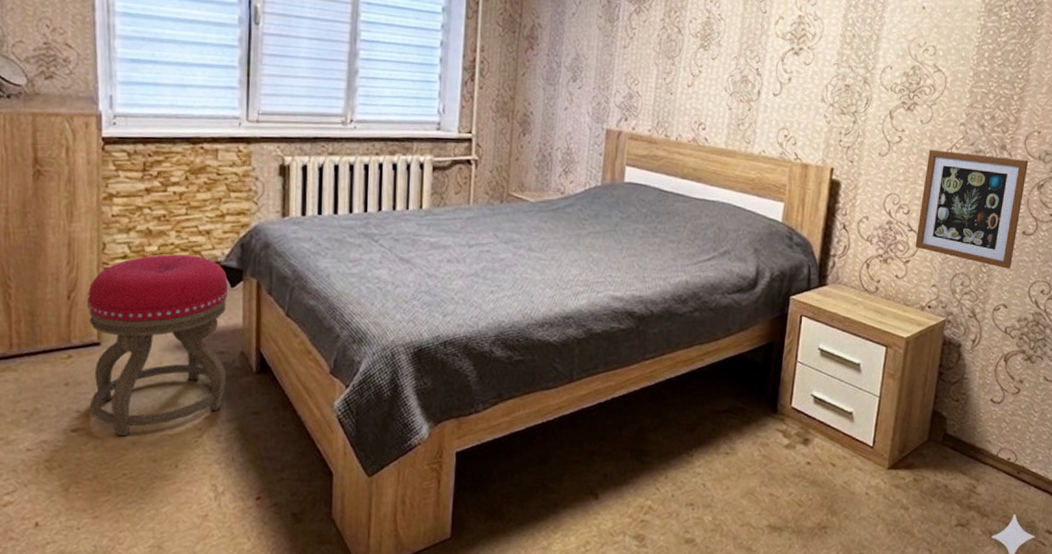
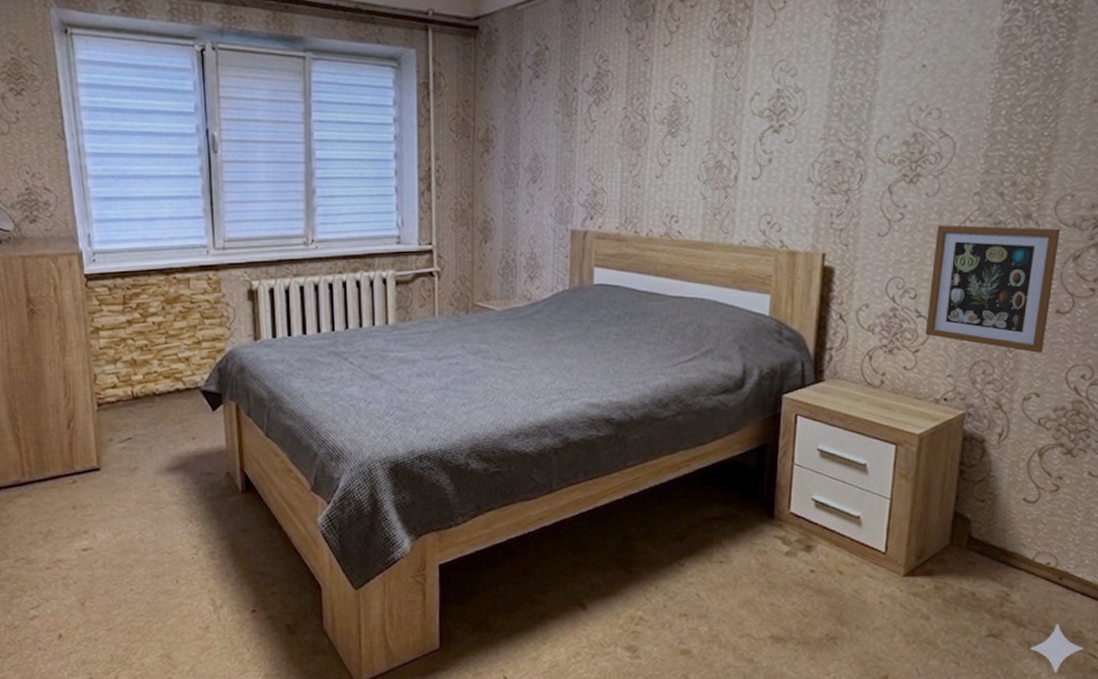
stool: present [86,254,228,437] -> none [84,382,216,555]

